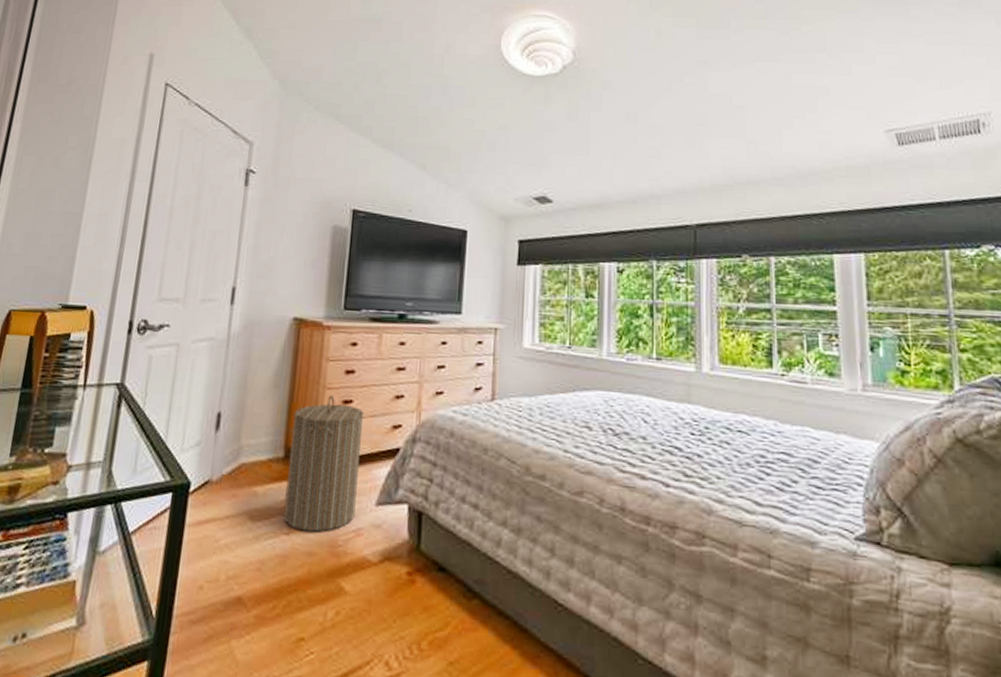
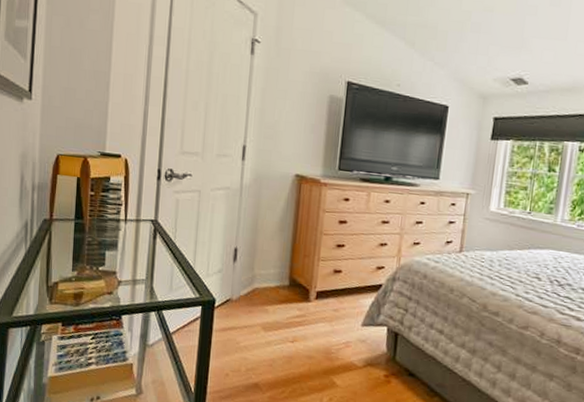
laundry hamper: present [283,394,364,533] -> none [289,239,354,343]

